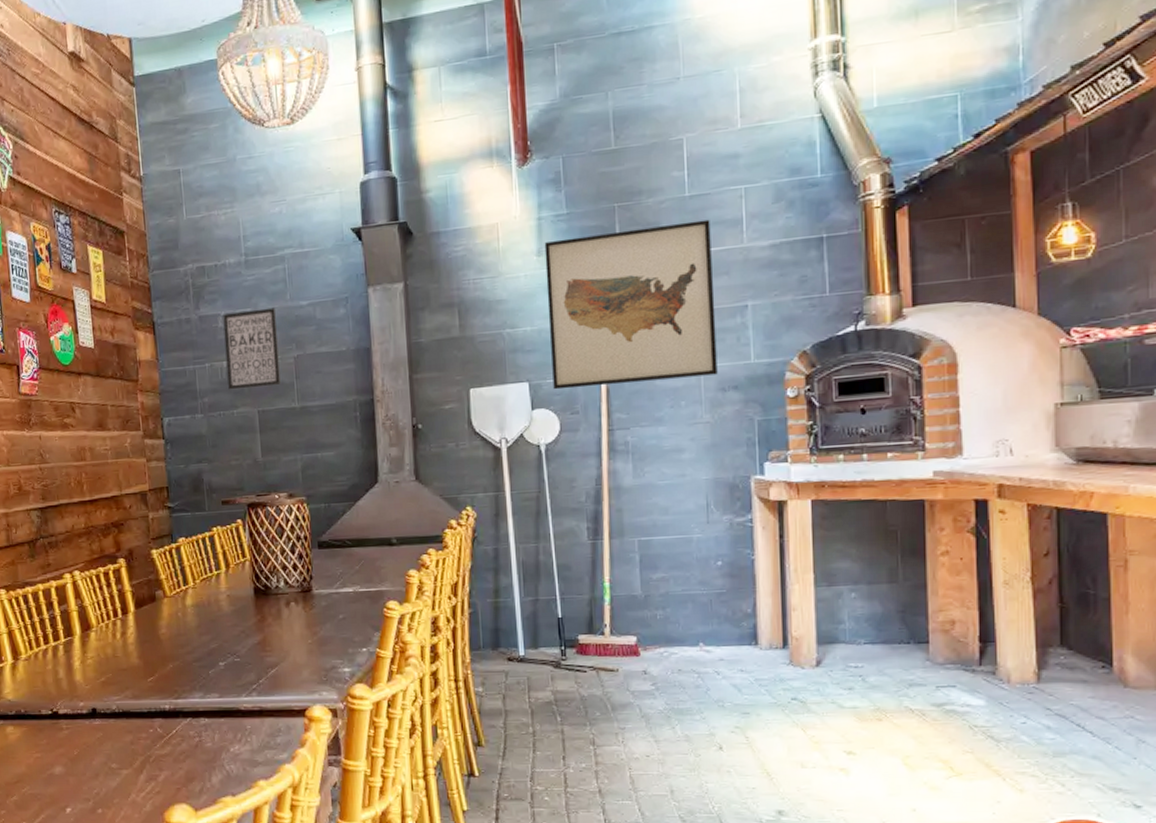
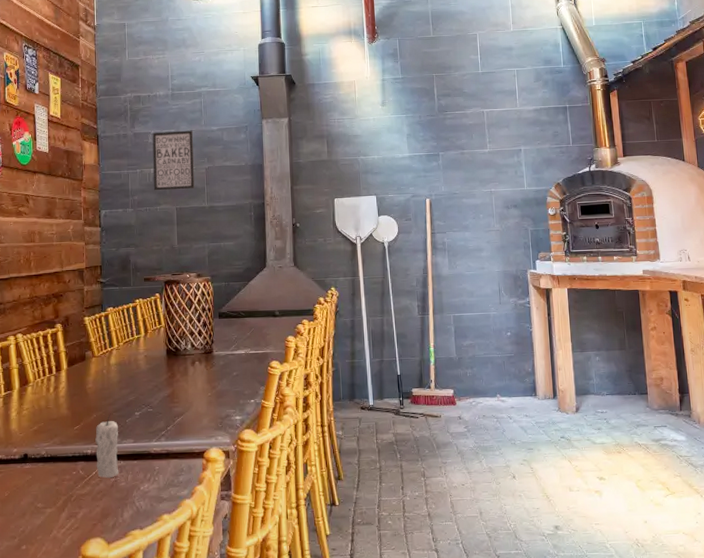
candle: none [173,663,204,737] -> present [95,413,119,478]
wall art: present [544,219,718,390] -> none [387,89,503,202]

